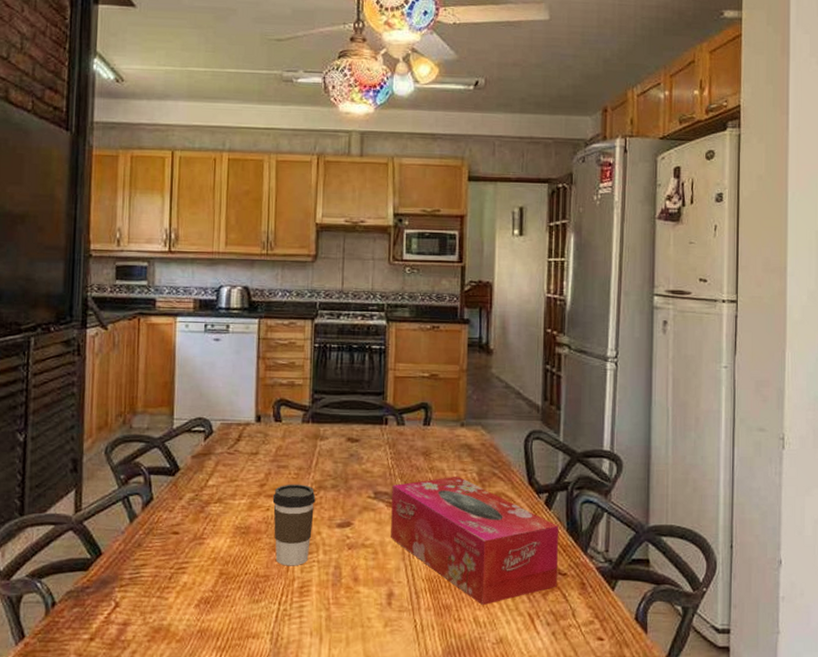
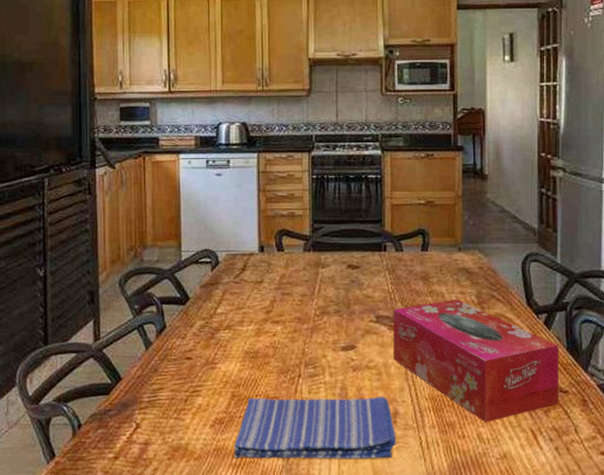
dish towel: none [218,576,391,643] -> present [233,396,397,459]
coffee cup: present [272,484,316,566] -> none [278,310,320,388]

